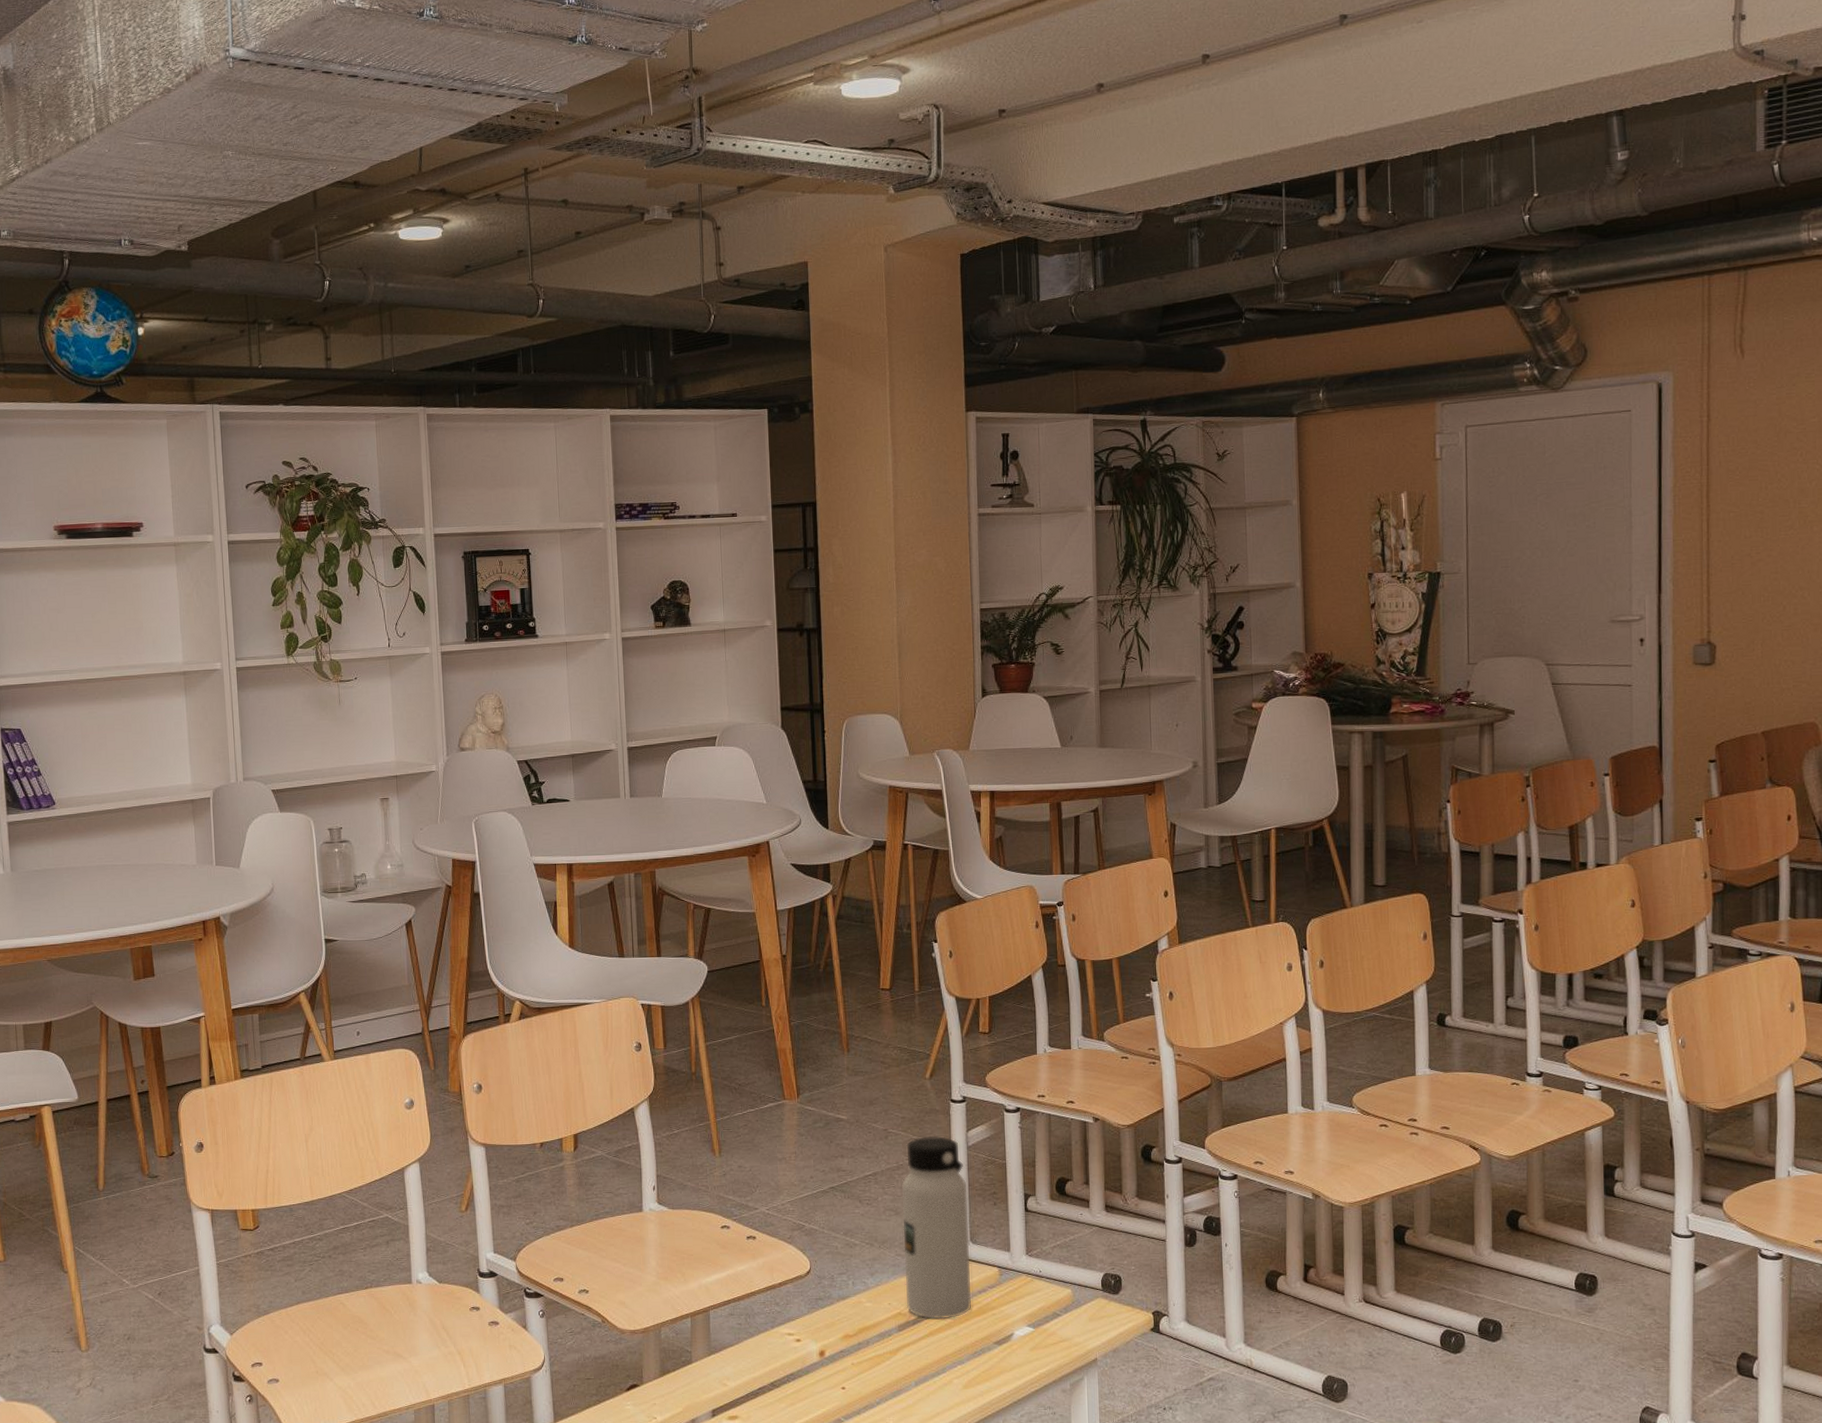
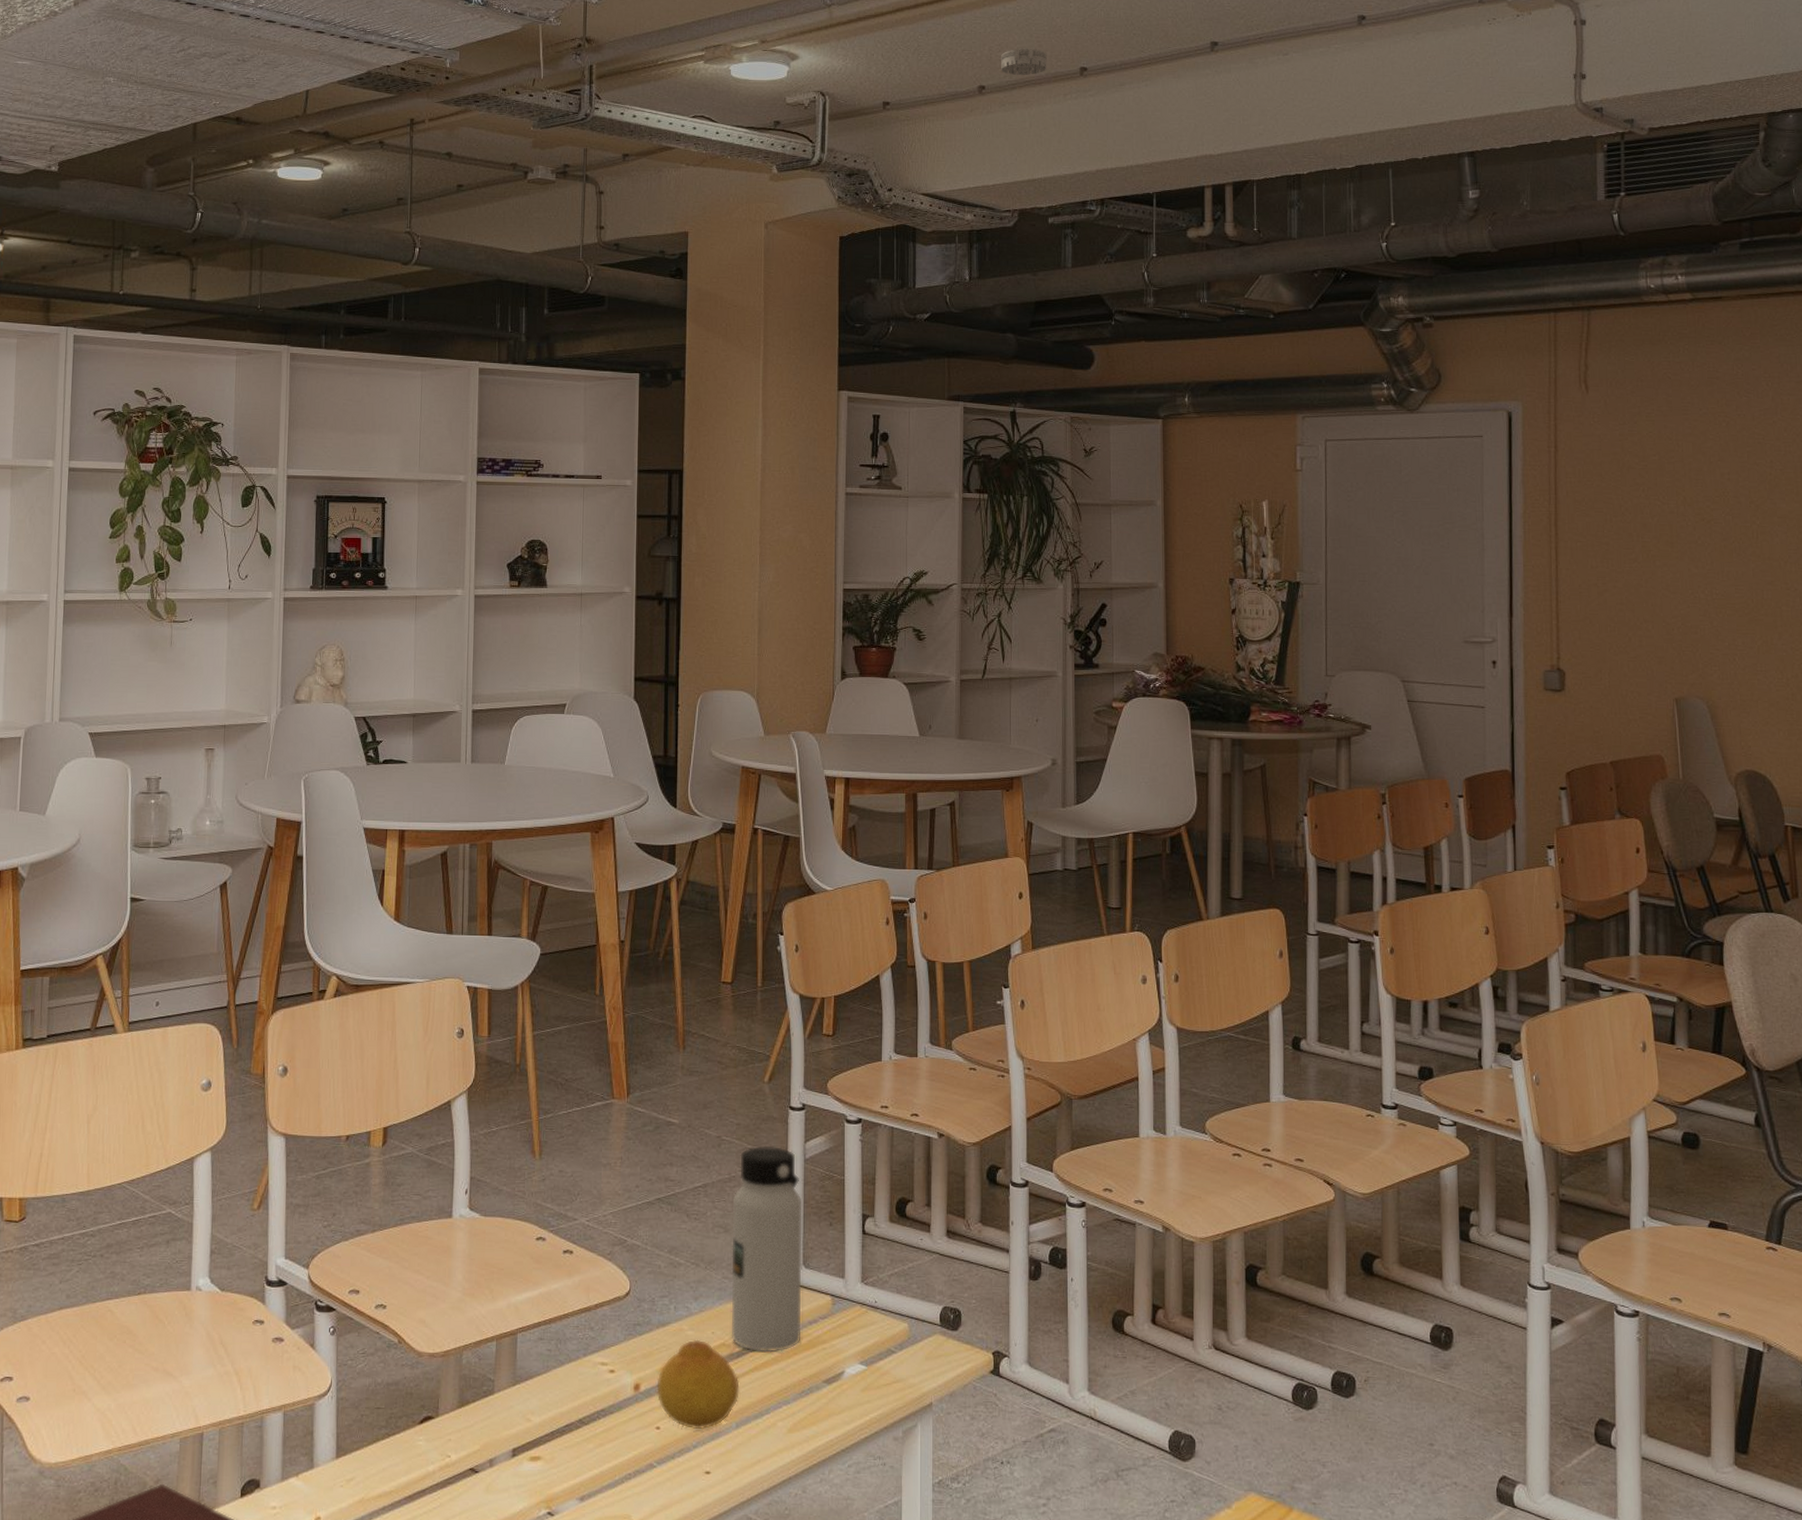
fruit: none [840,1310,917,1389] -> present [656,1339,740,1430]
smoke detector: none [1119,39,1168,69] -> present [1001,48,1047,75]

